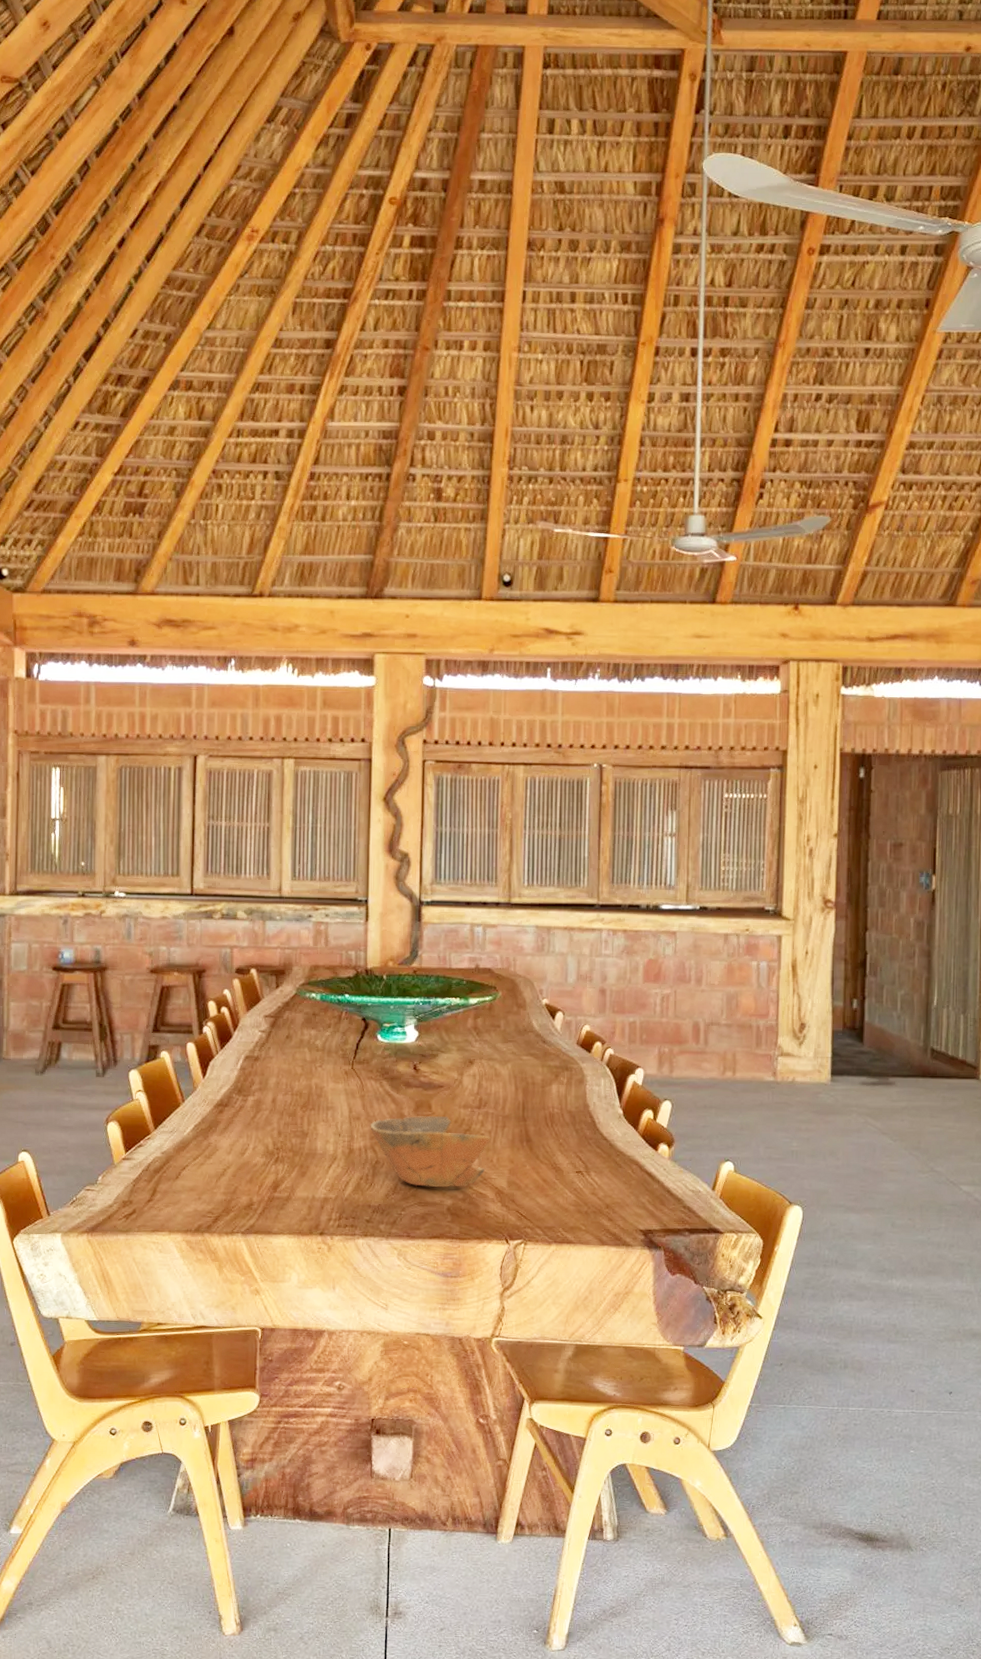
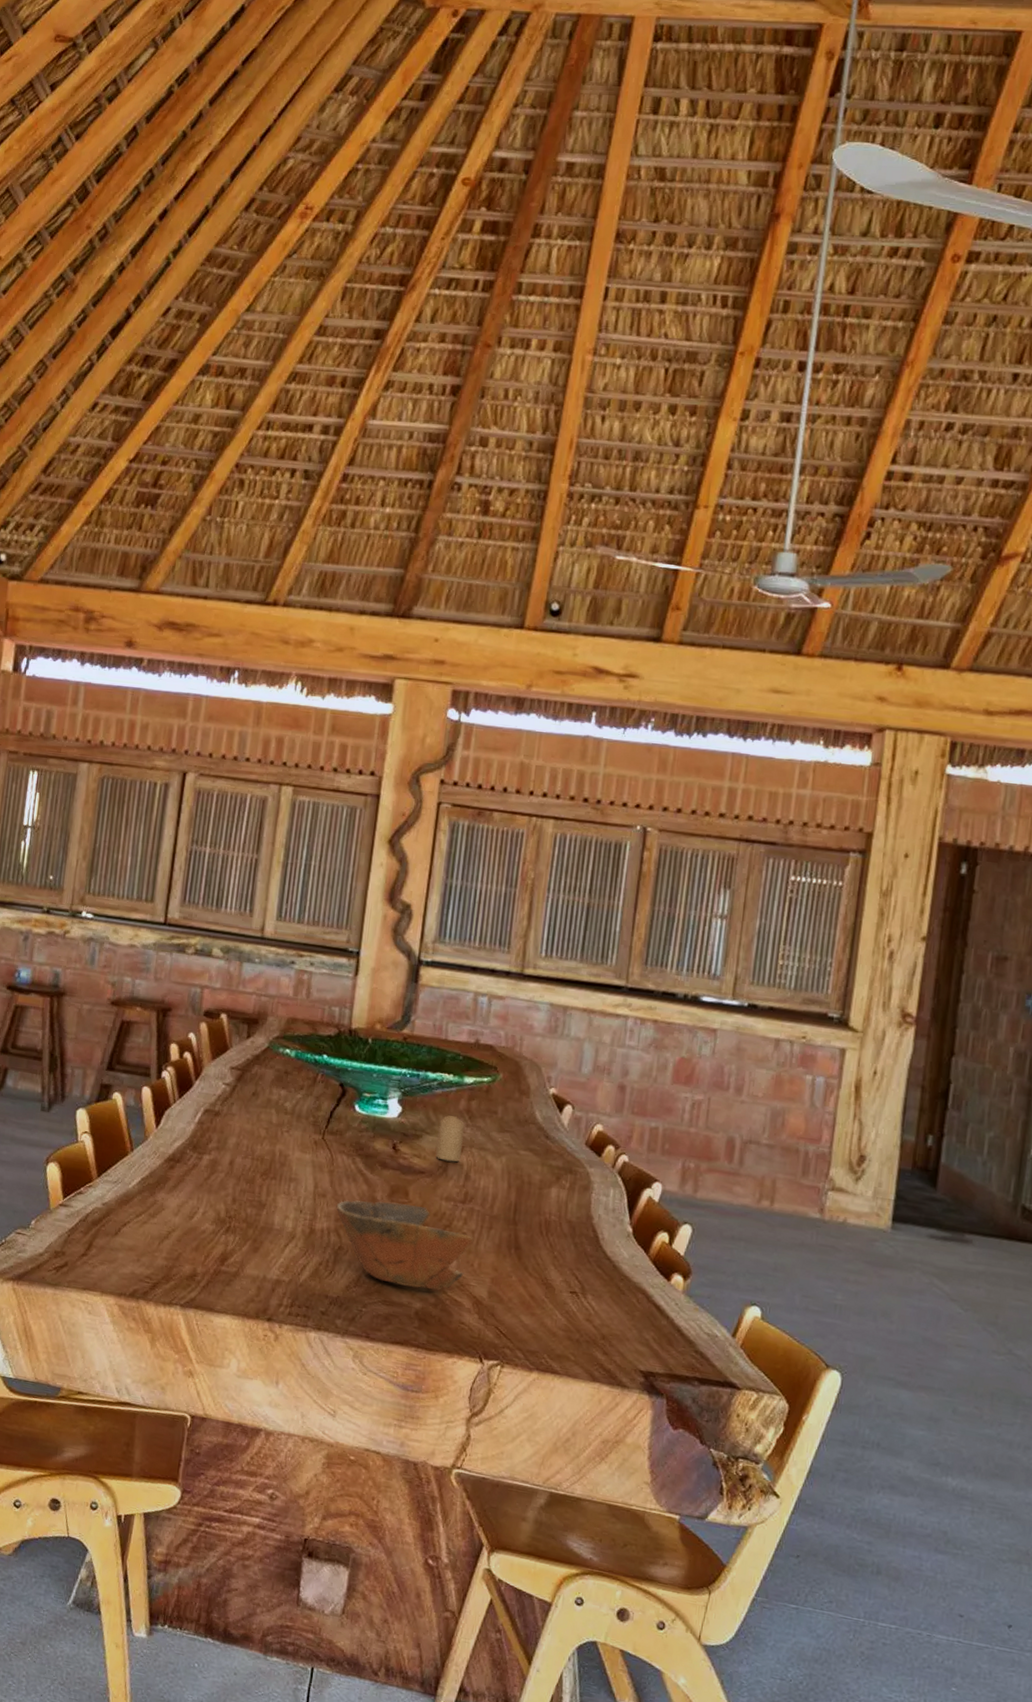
candle: none [450,1033,474,1074] -> present [435,1115,465,1162]

